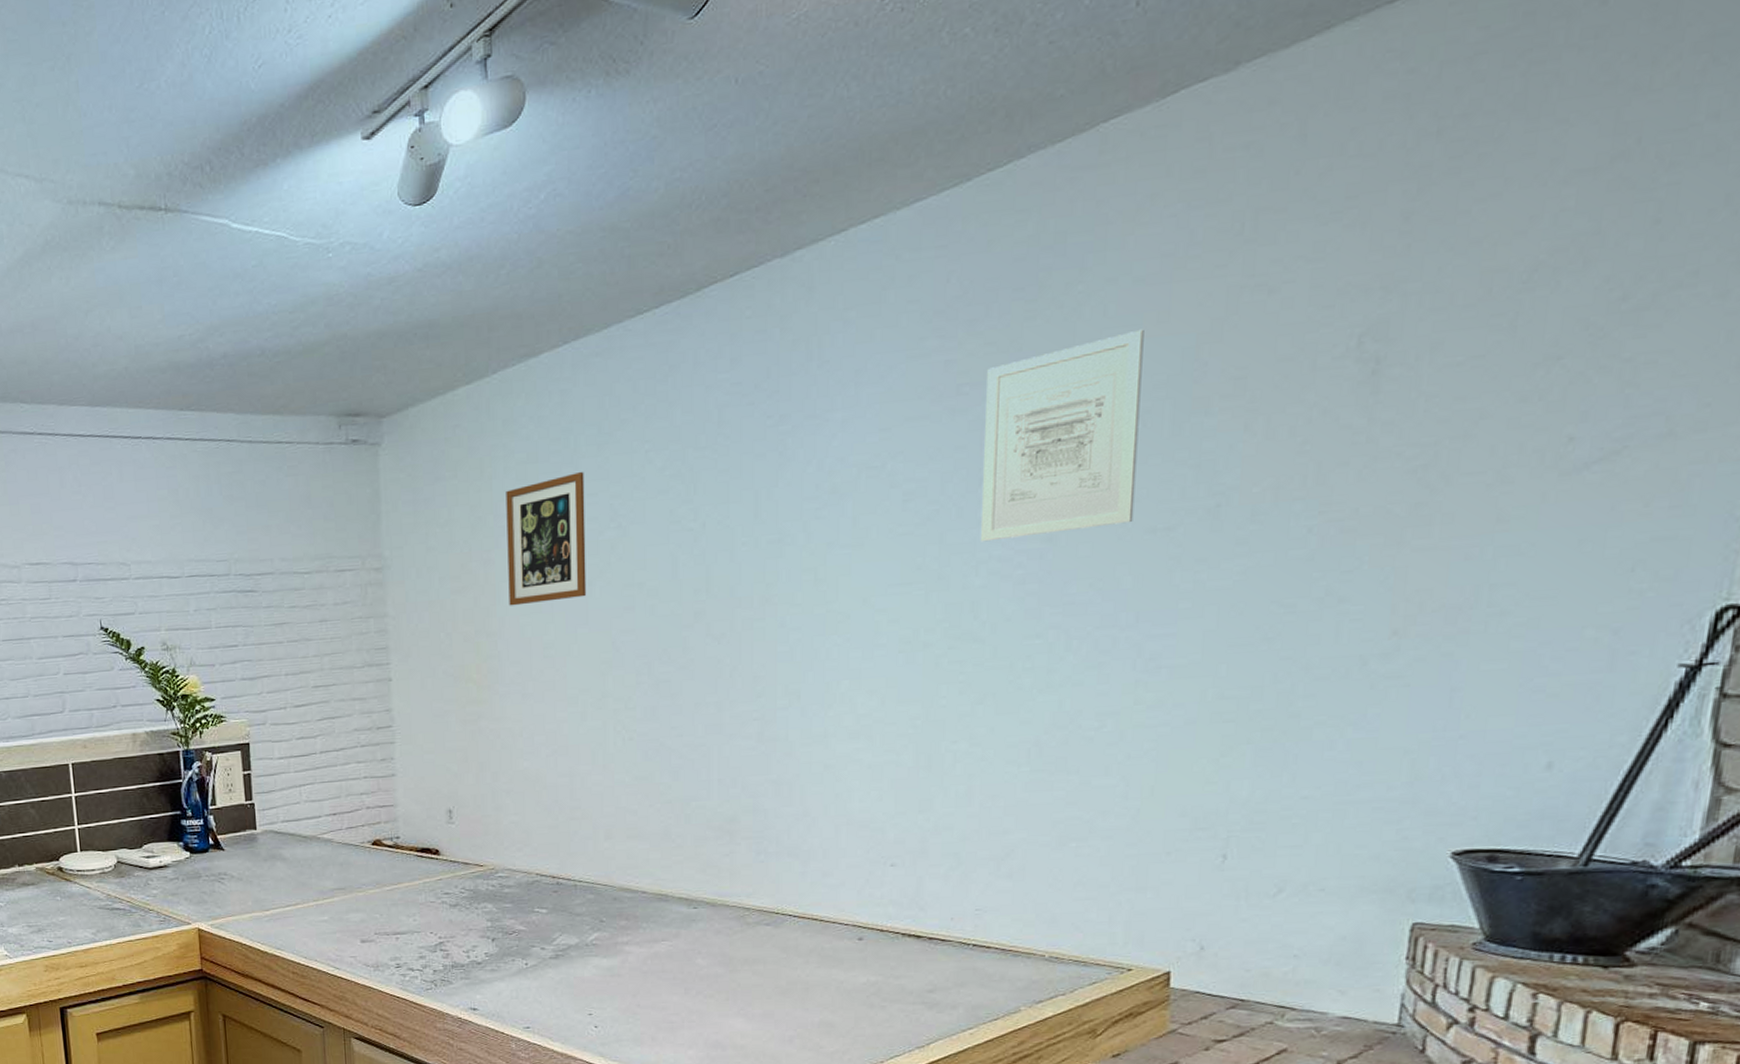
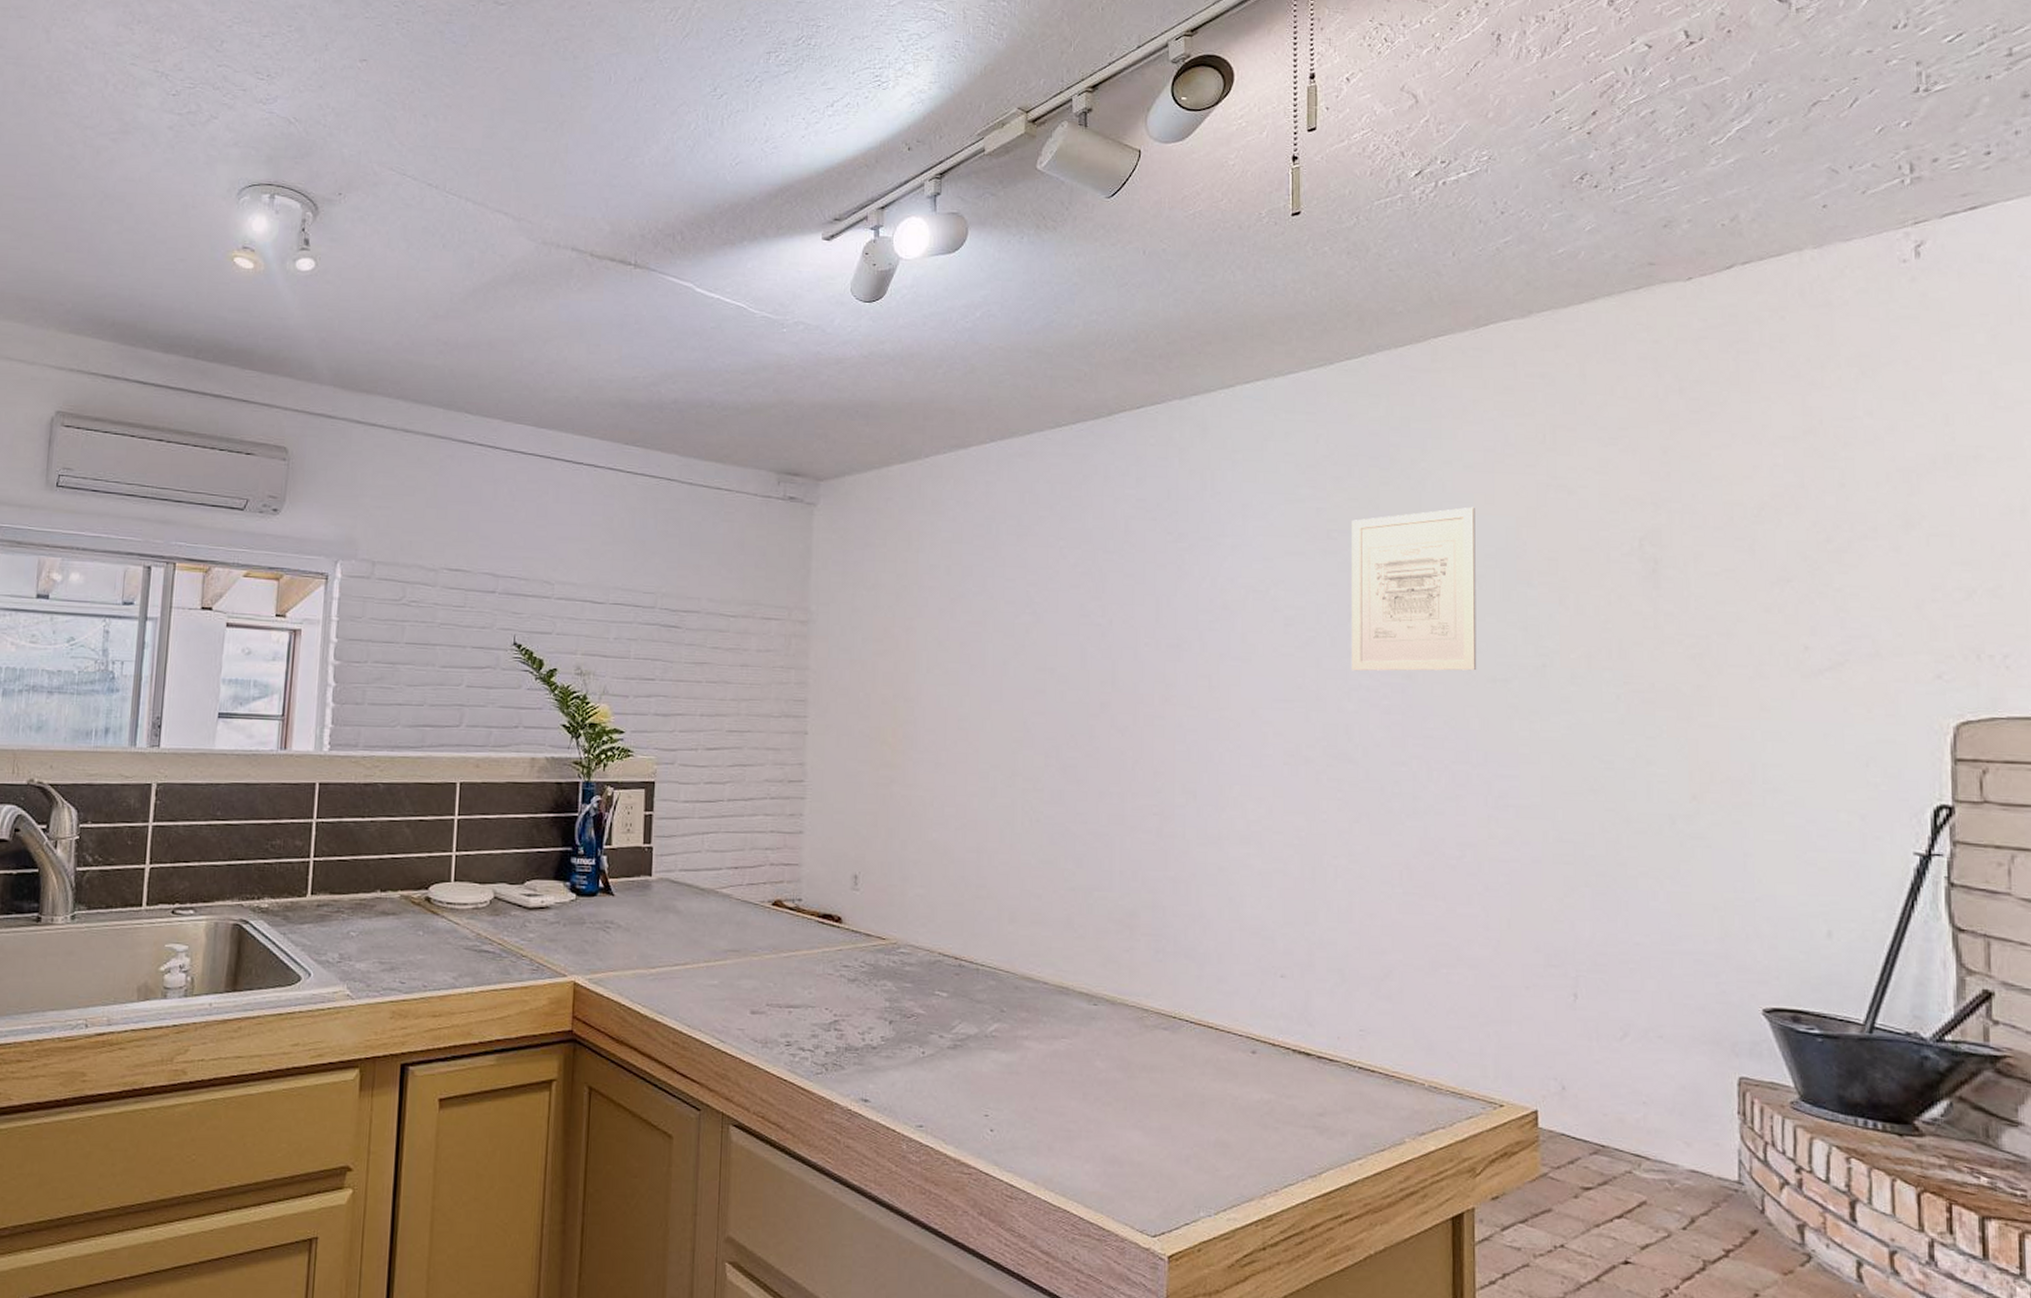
wall art: present [506,471,587,606] -> none [928,557,1004,675]

